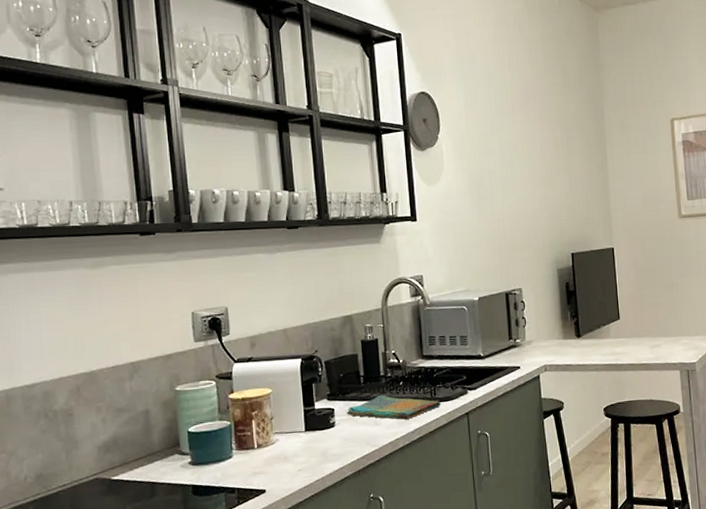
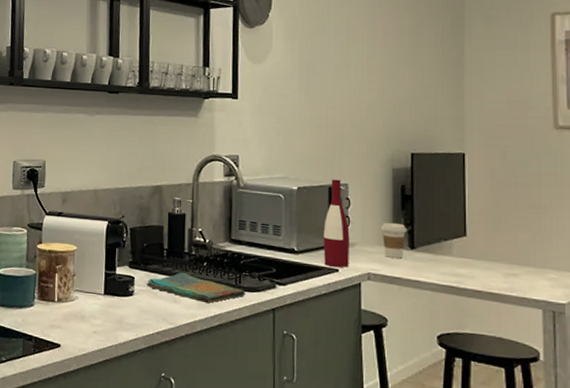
wine bottle: none [504,285,529,365] -> present [323,179,350,268]
coffee cup: none [551,317,573,348] -> present [380,222,407,259]

